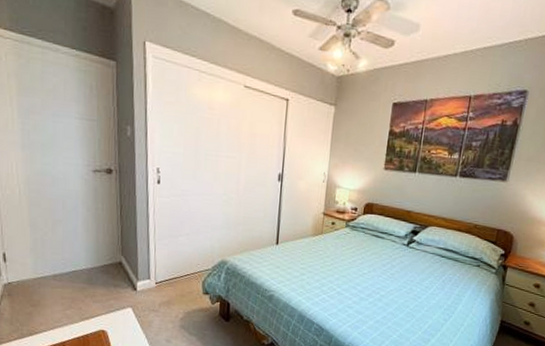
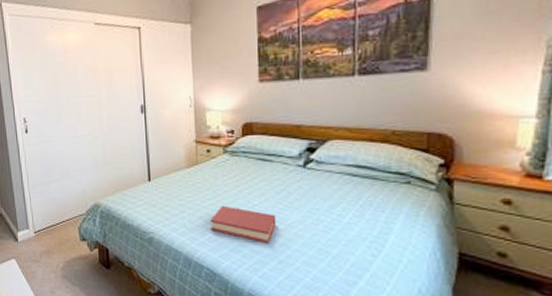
hardback book: none [325,271,380,306] -> present [211,205,277,243]

